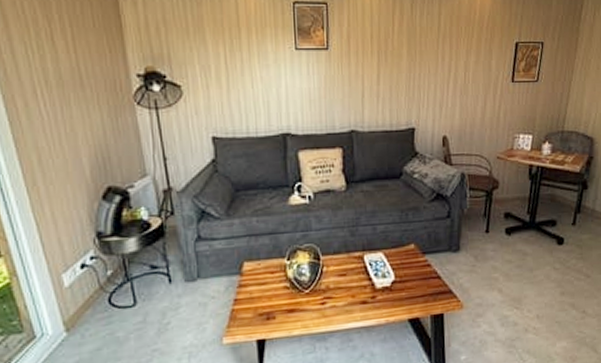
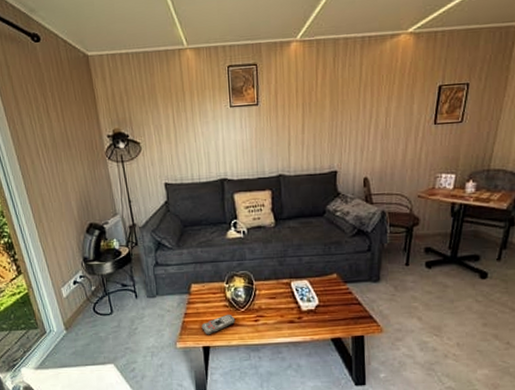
remote control: none [255,297,298,325] -> present [201,314,236,335]

